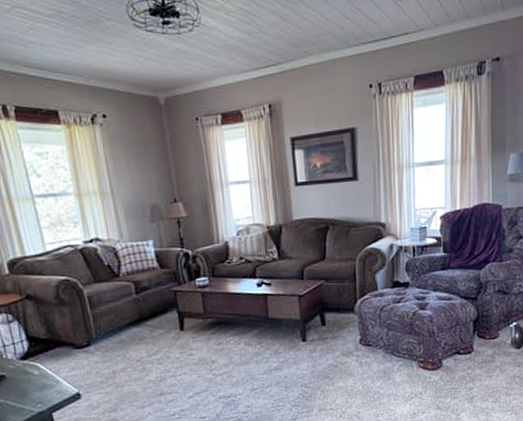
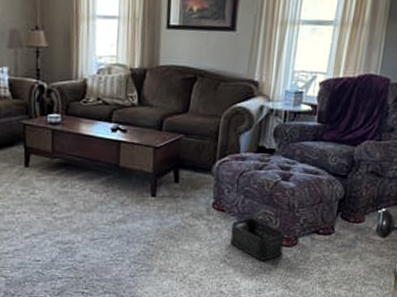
storage bin: none [380,348,430,386] -> present [230,217,285,260]

